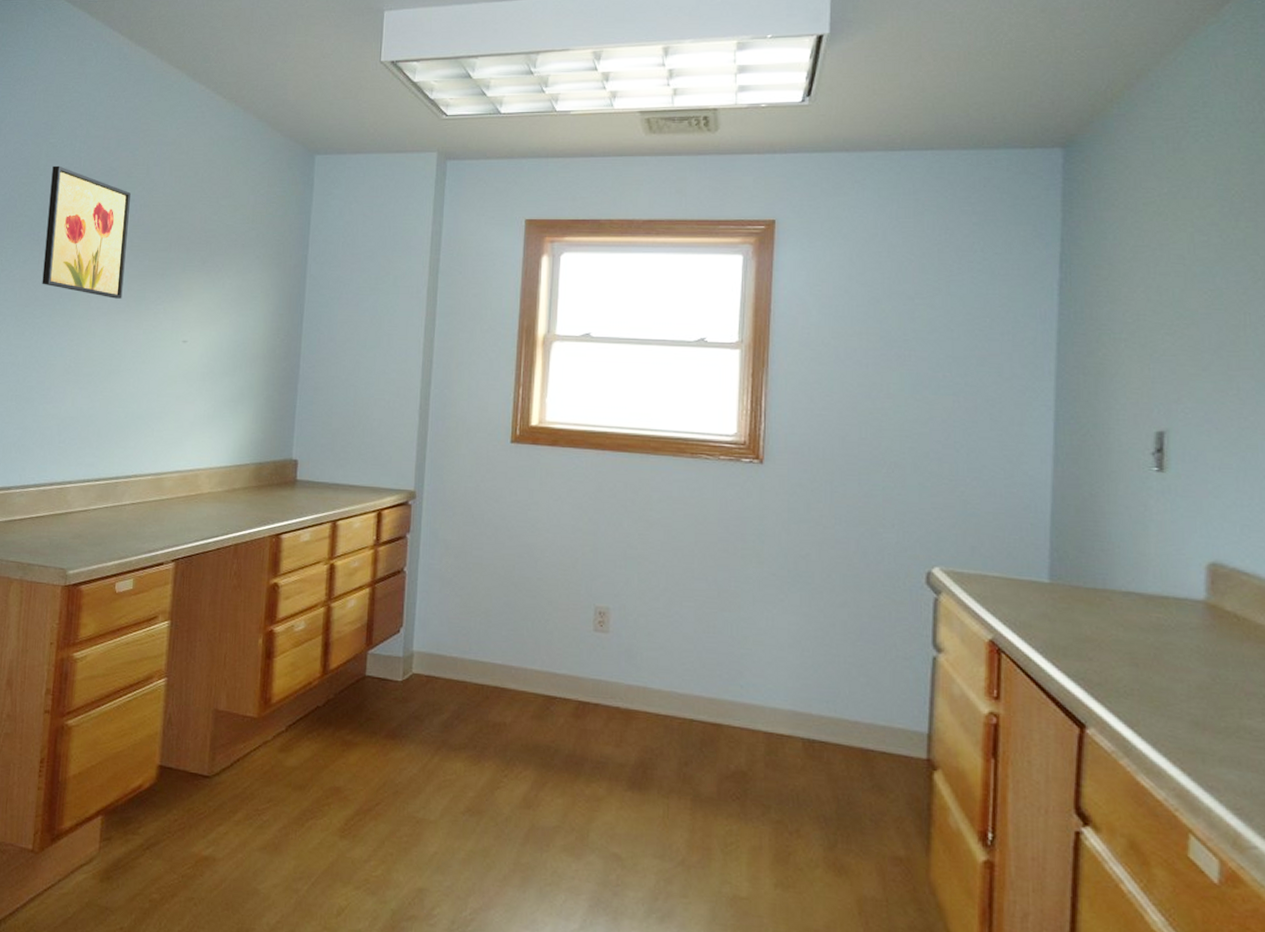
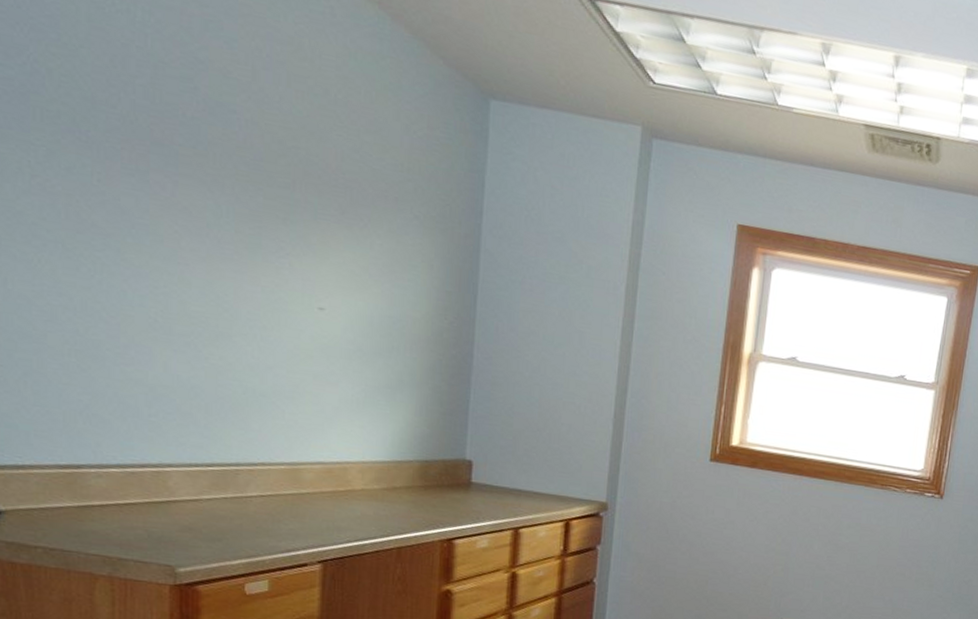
wall art: present [42,165,131,299] -> none [100,36,230,243]

